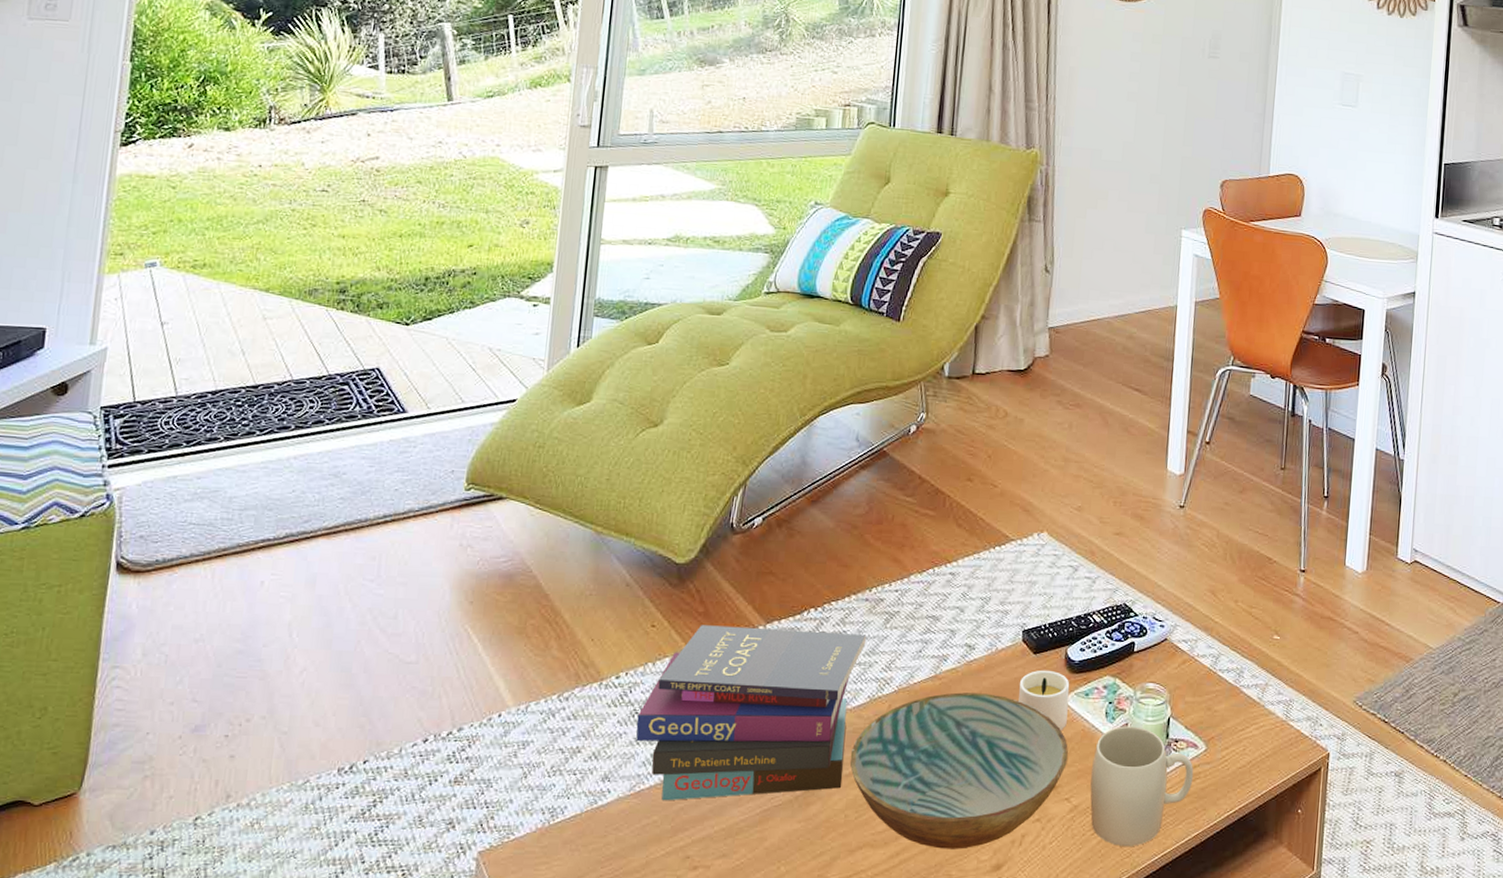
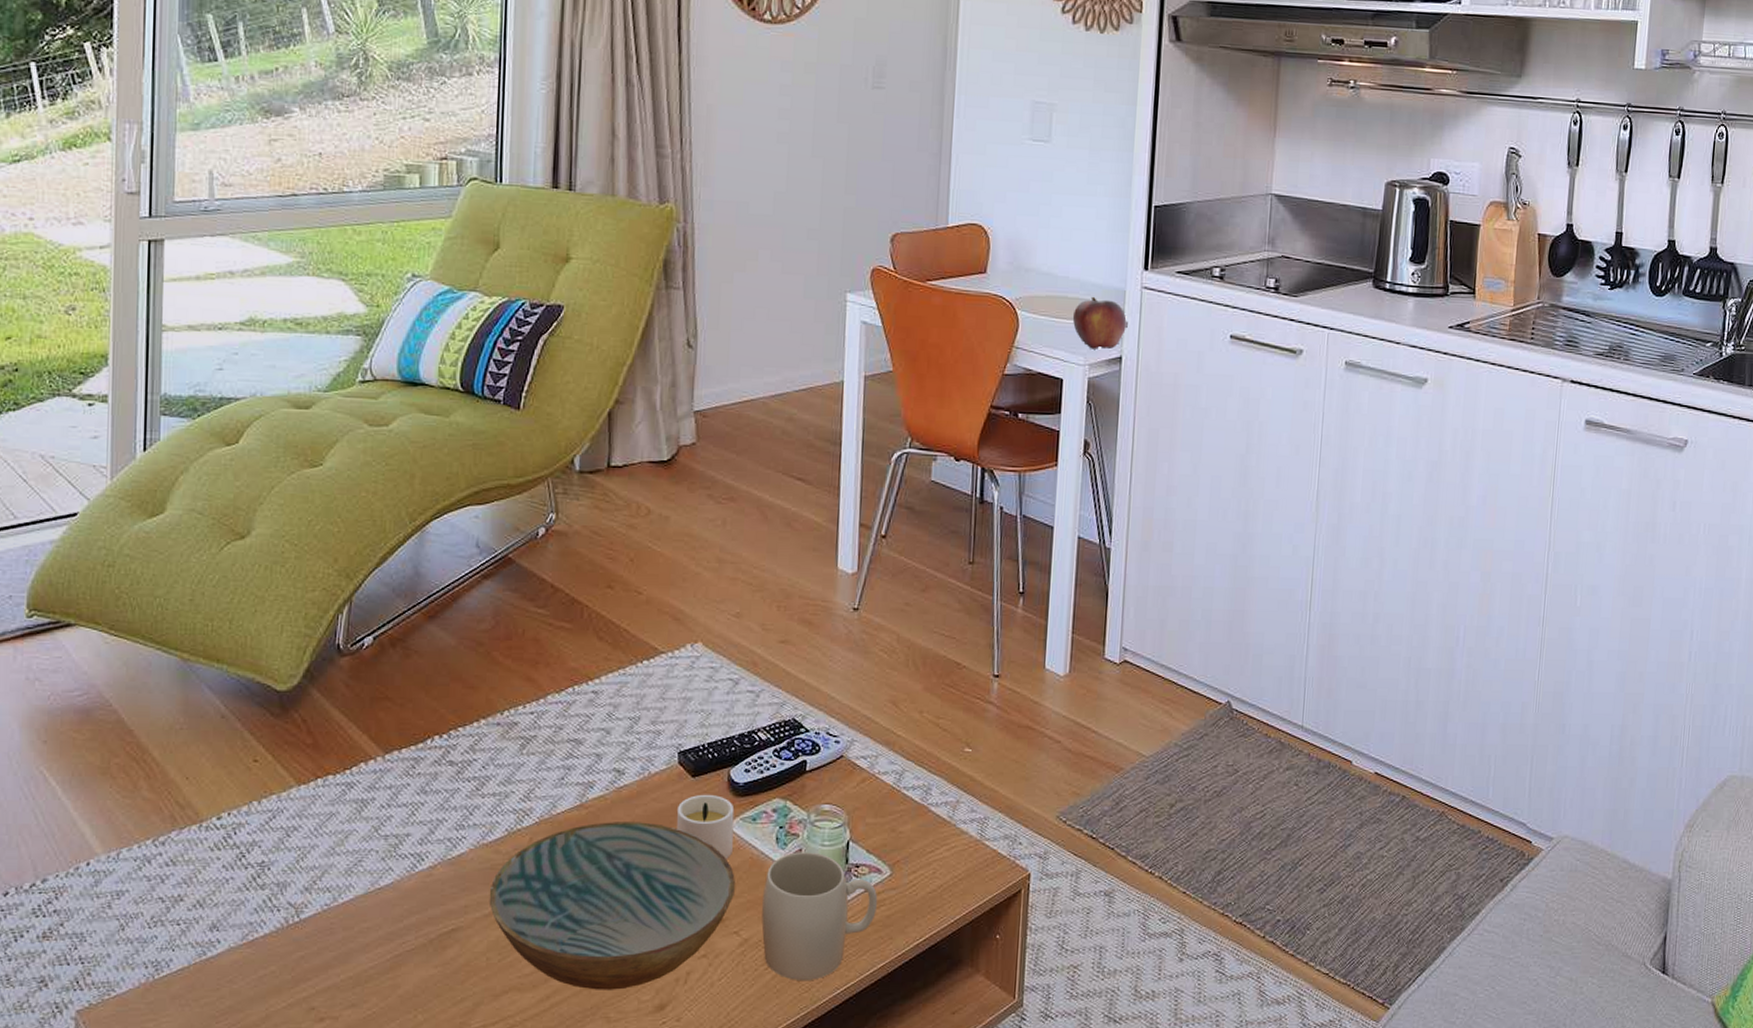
books: present [636,625,867,801] -> none [244,758,501,950]
fruit: none [1373,239,1420,285] -> present [1072,296,1127,349]

